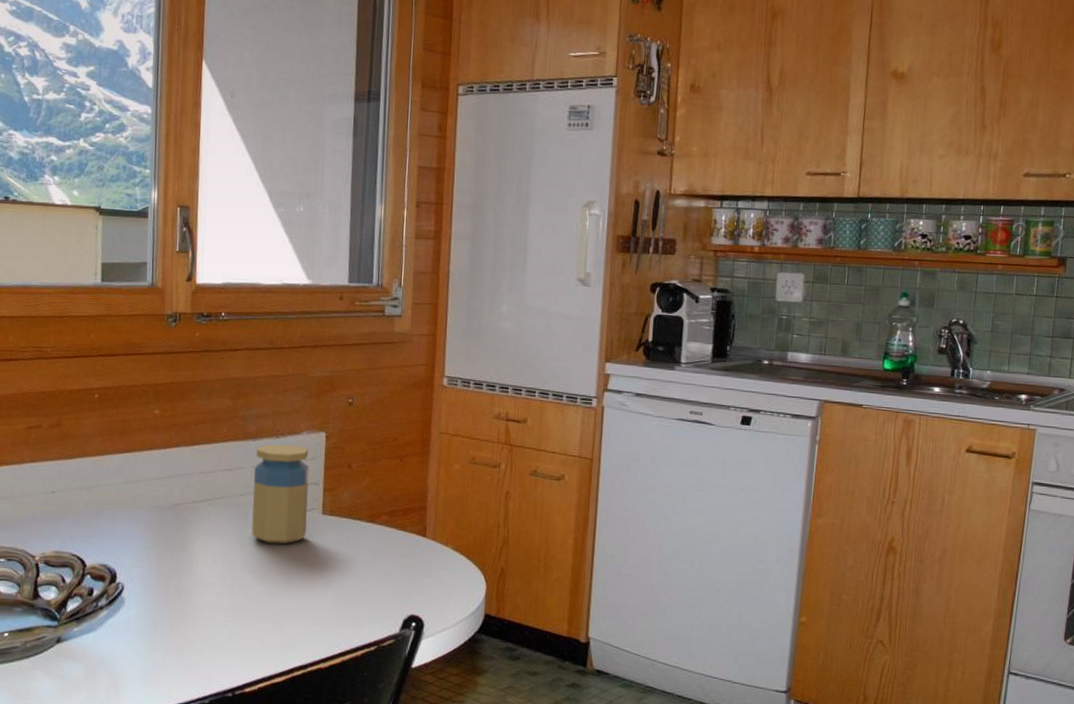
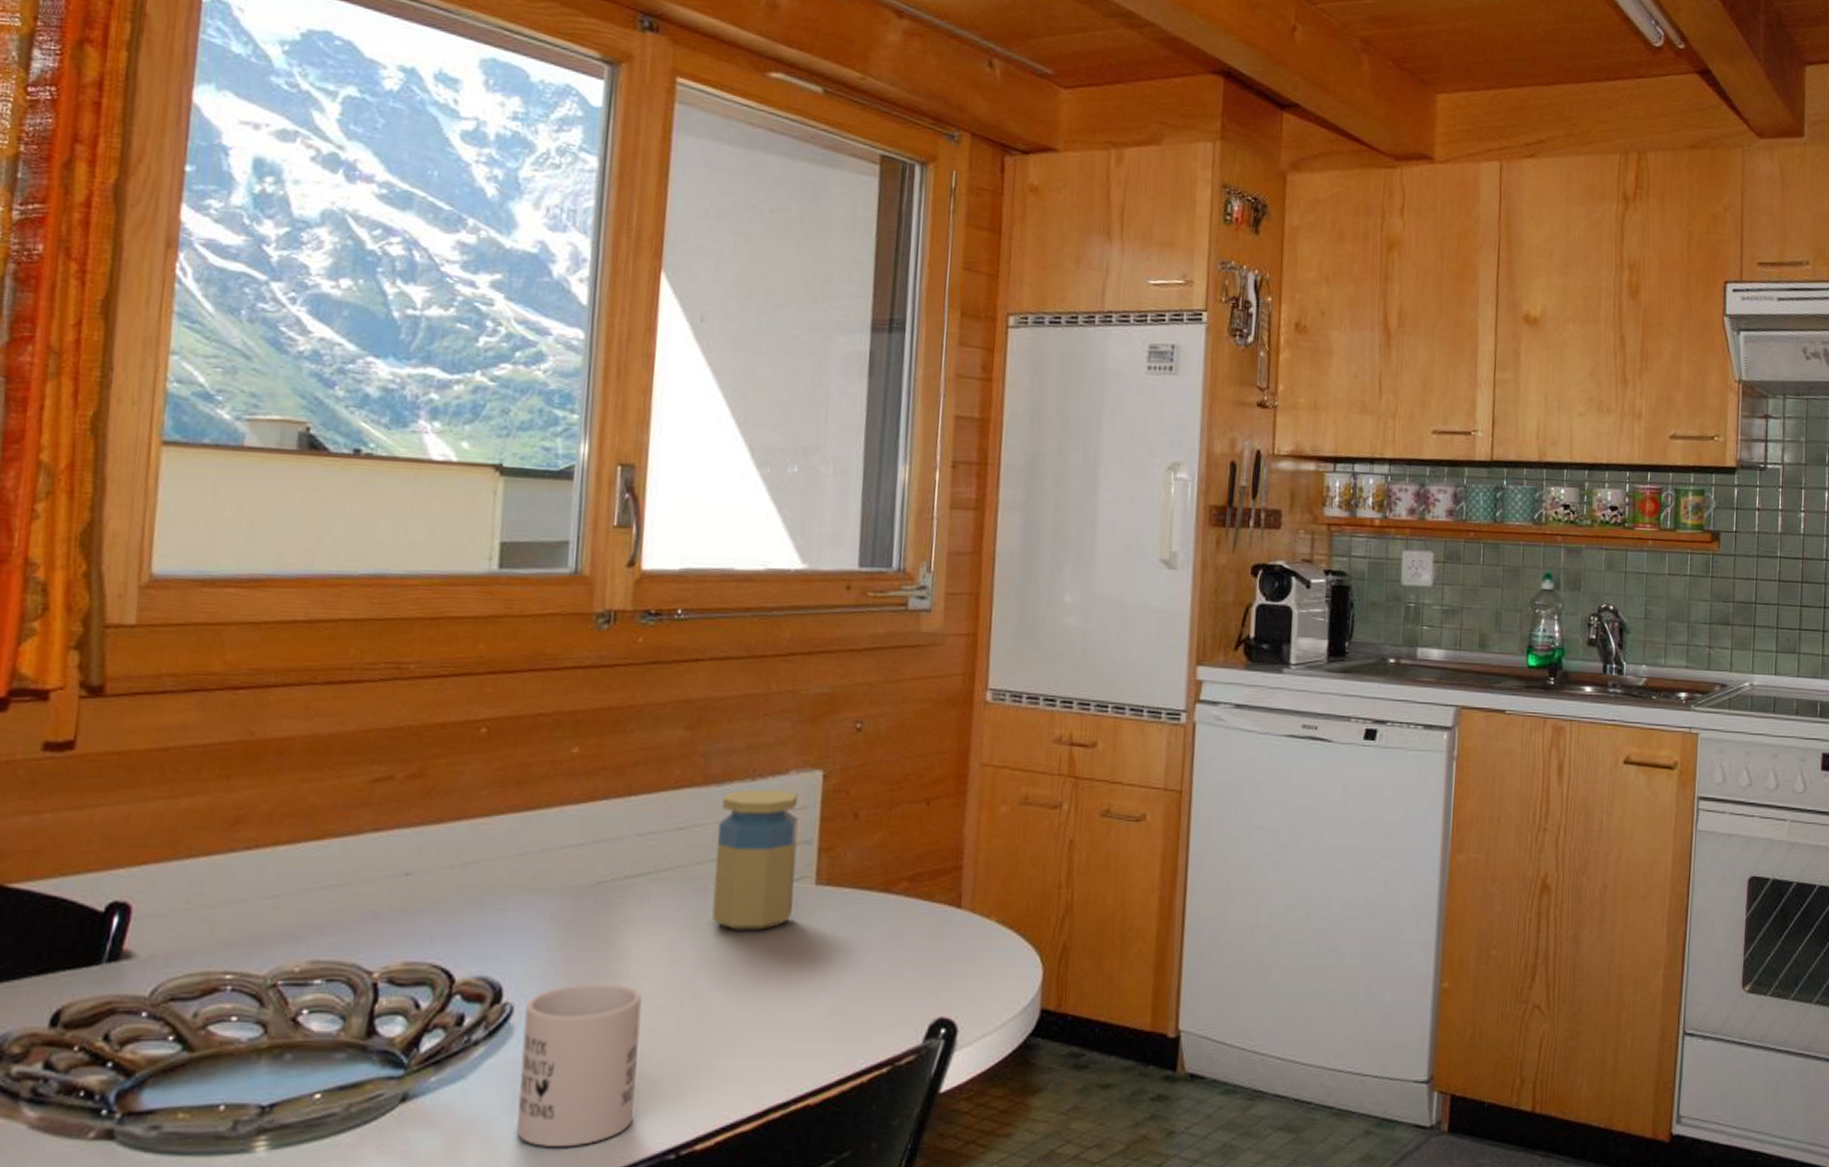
mug: none [130,573,207,682] -> present [517,984,642,1148]

